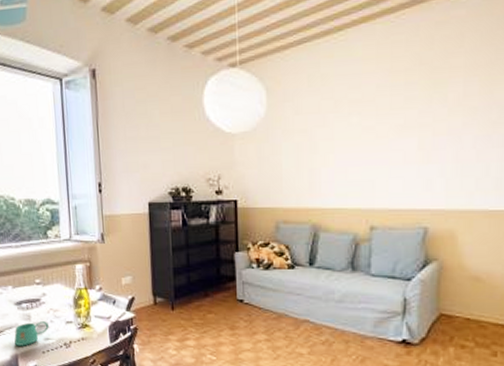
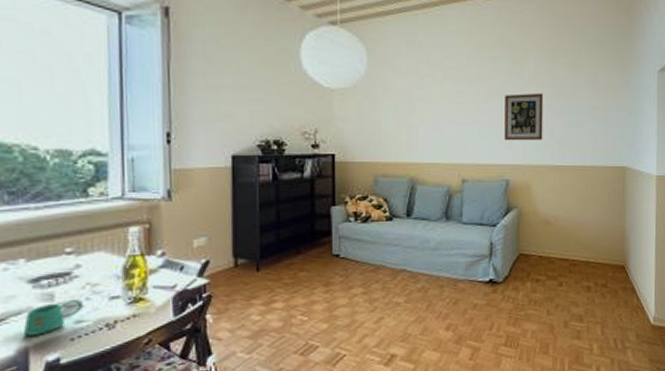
wall art: none [422,121,475,182] -> present [504,93,544,141]

